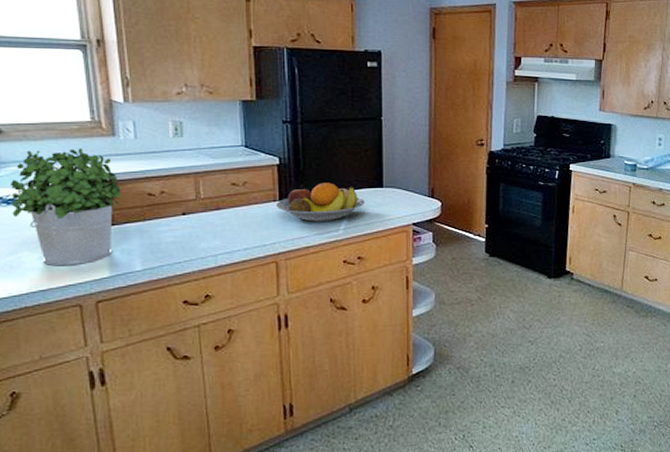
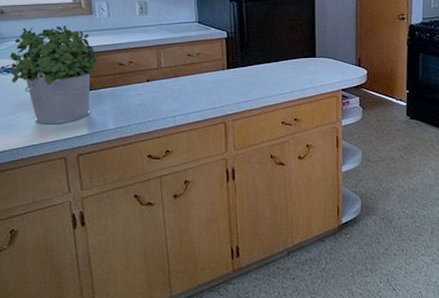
fruit bowl: present [276,182,365,222] -> none [224,53,301,88]

